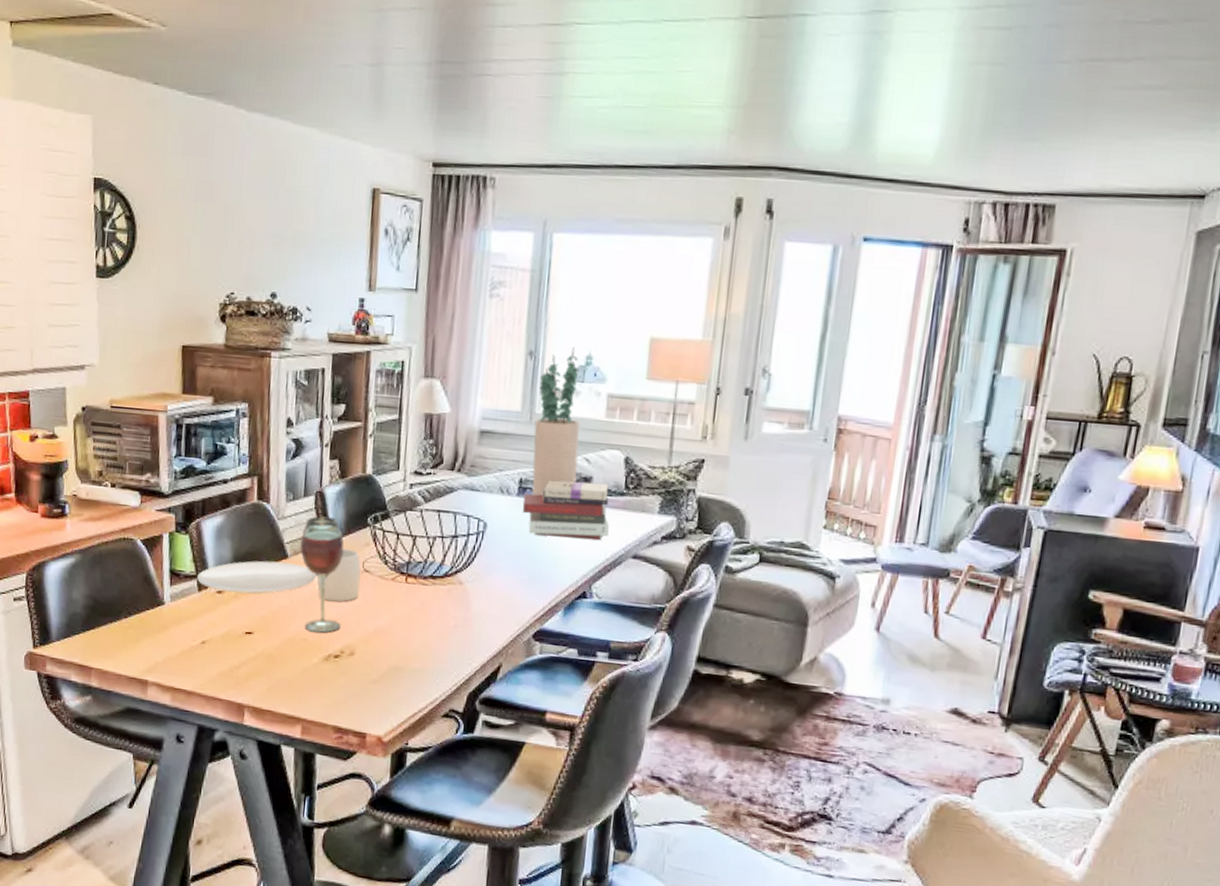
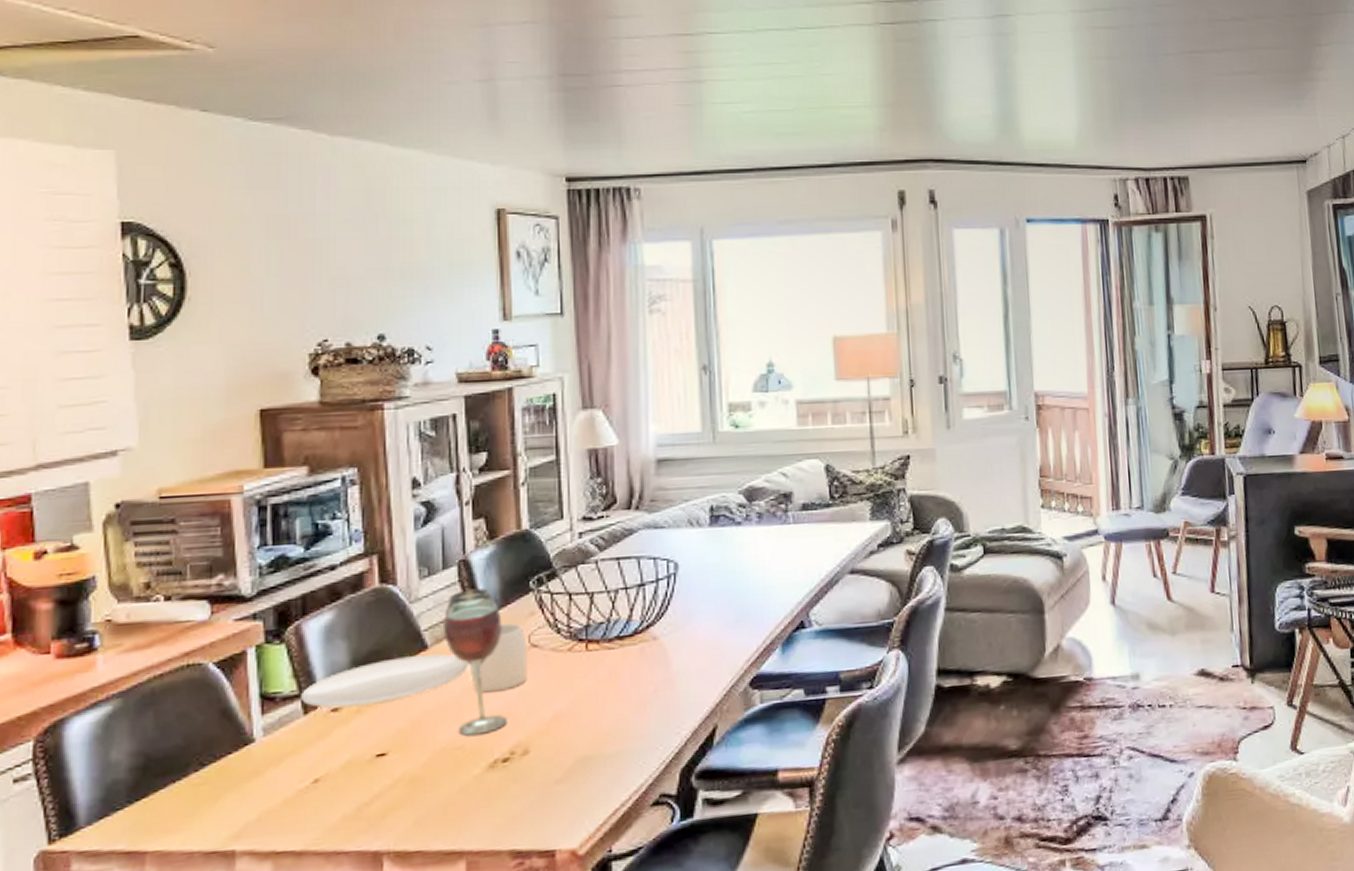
books: present [522,480,609,540] -> none [717,496,819,567]
vase: present [532,346,580,496] -> none [719,355,776,522]

